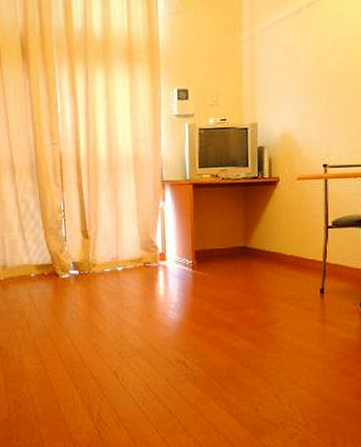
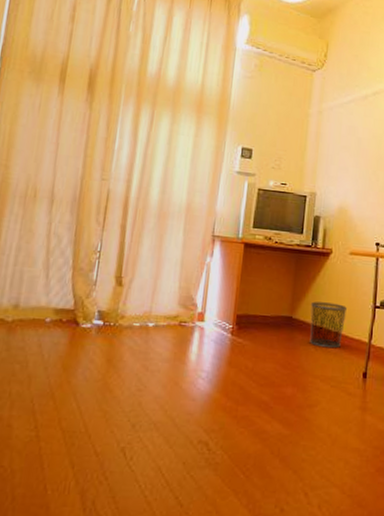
waste bin: none [263,229,299,271] -> present [309,301,346,349]

